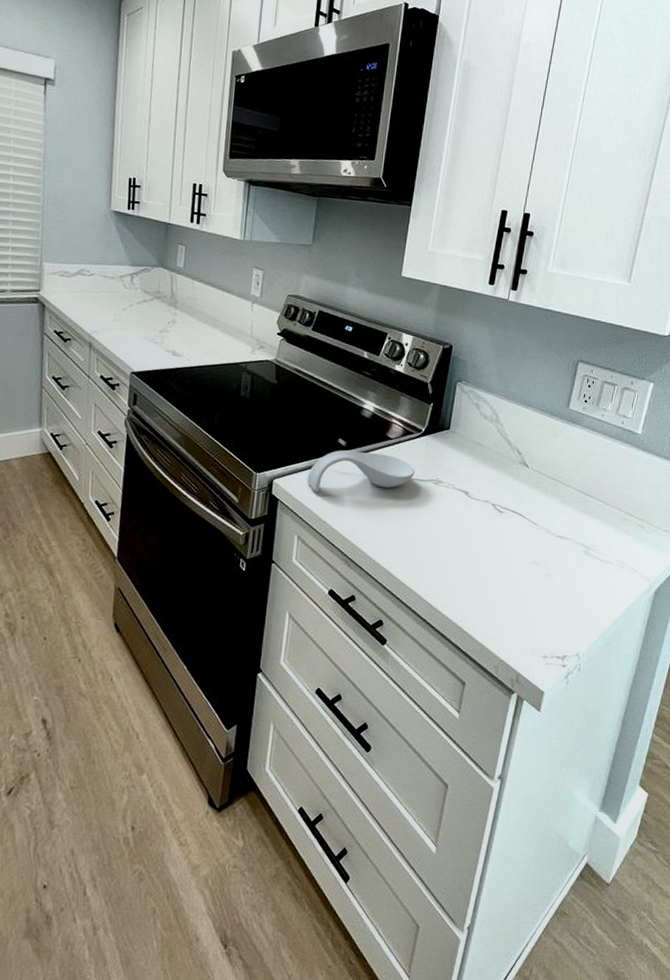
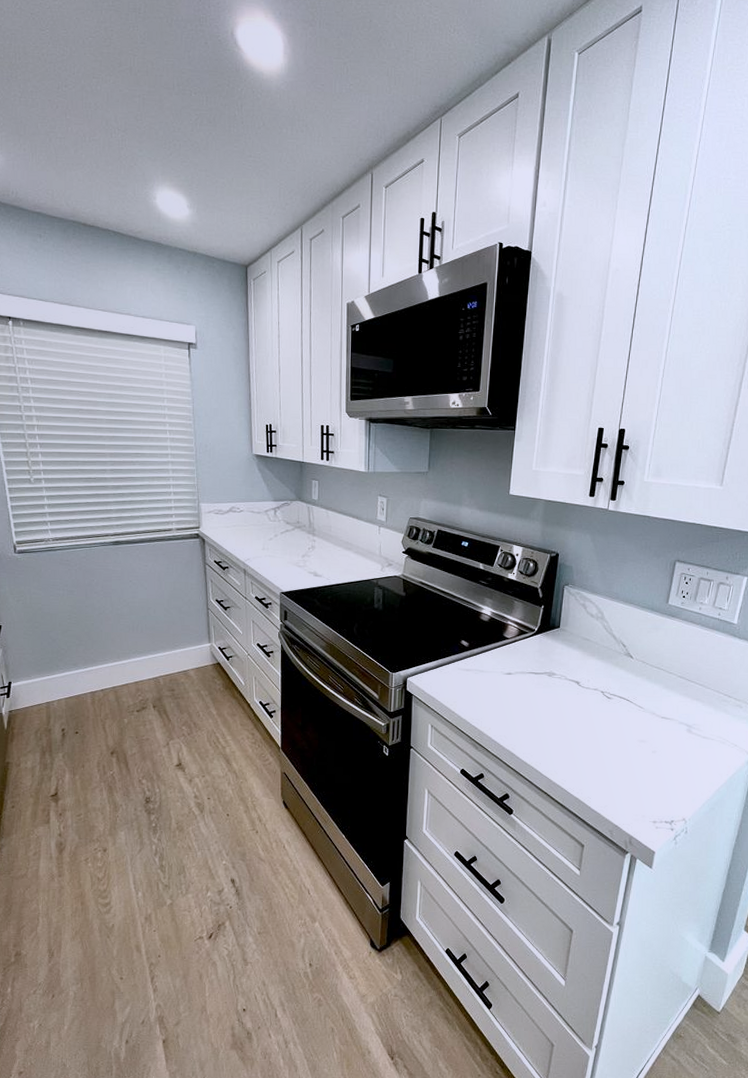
spoon rest: present [307,450,415,492] -> none [436,650,531,687]

